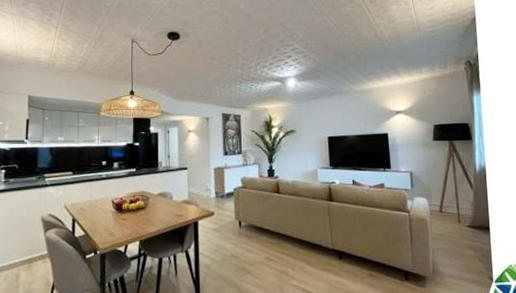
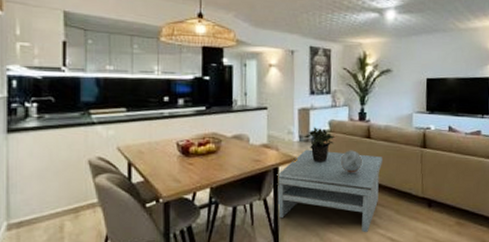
coffee table: none [196,204,292,284] -> present [276,149,383,233]
potted plant: none [220,184,247,217] -> present [305,127,334,163]
decorative sphere: none [253,204,273,226] -> present [340,150,362,173]

